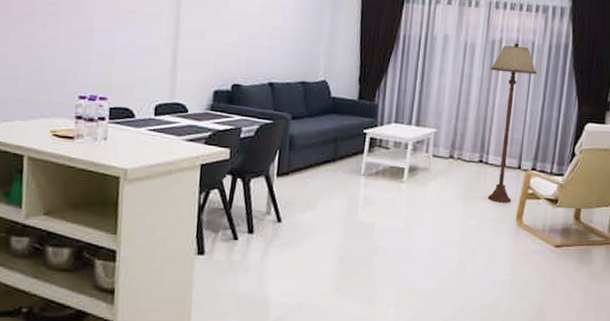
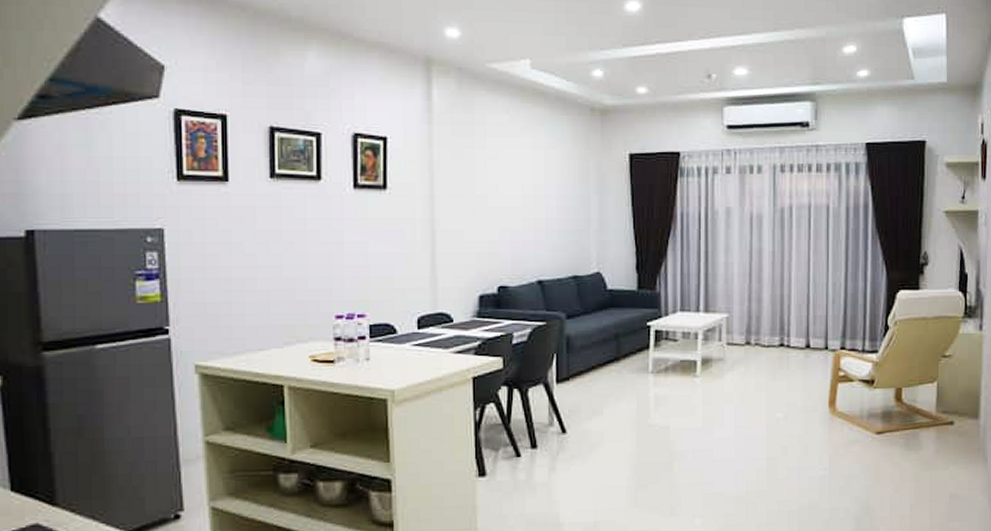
floor lamp: present [487,43,538,203] -> none [782,208,836,390]

